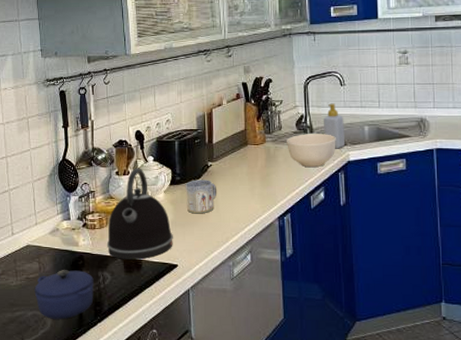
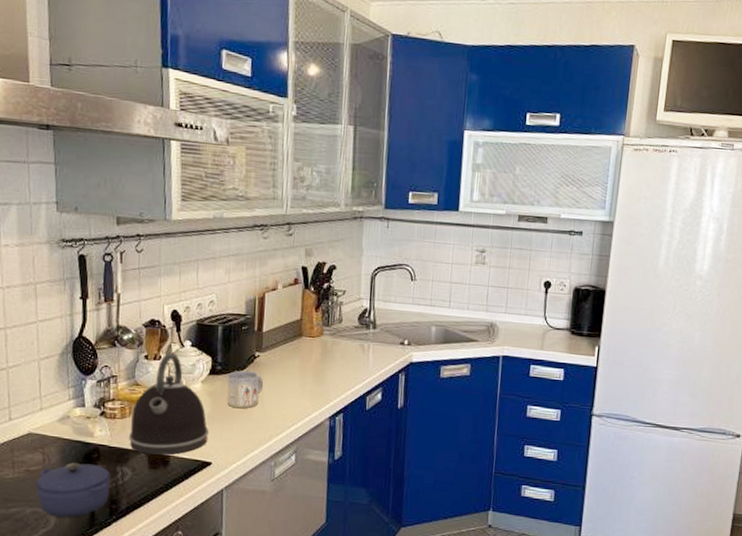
bowl: present [287,134,336,168] -> none [346,329,400,367]
soap bottle: present [323,103,346,149] -> none [388,298,411,349]

